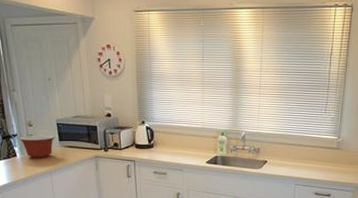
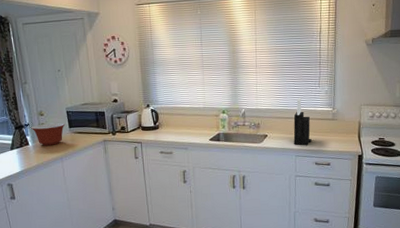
knife block: none [294,124,313,174] -> present [293,98,312,146]

